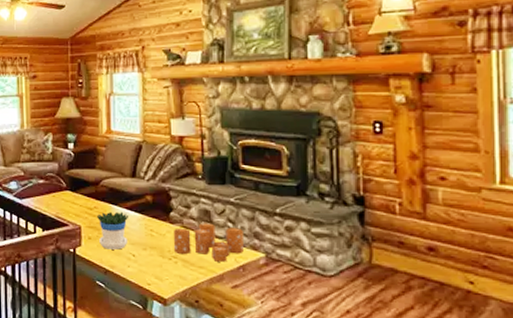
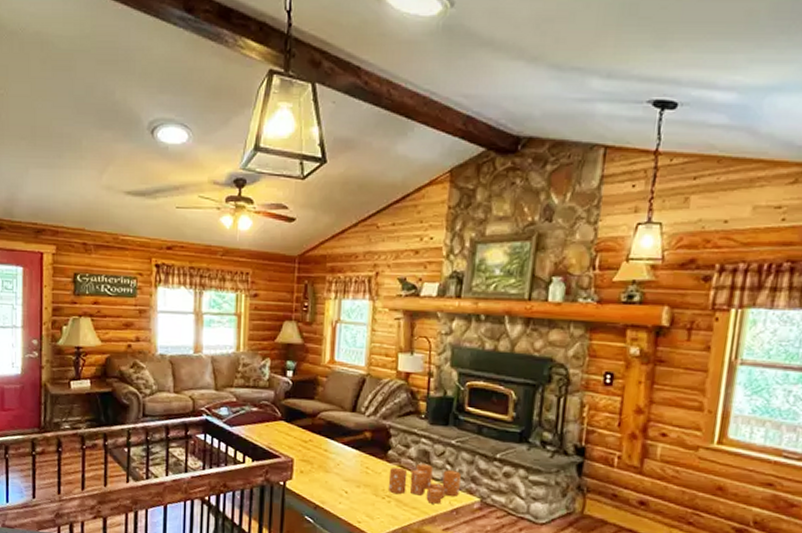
flowerpot: present [97,211,129,250] -> none [311,445,346,486]

